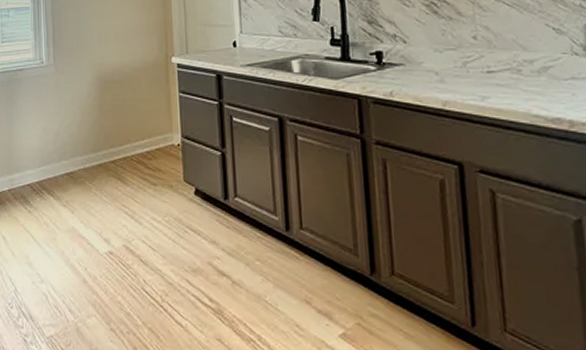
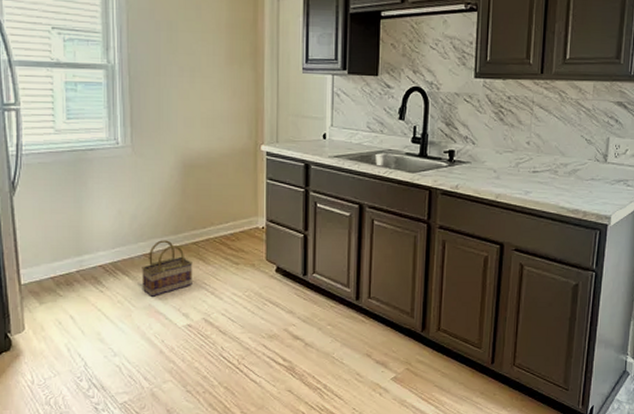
basket: none [65,158,112,219] -> present [142,240,193,297]

